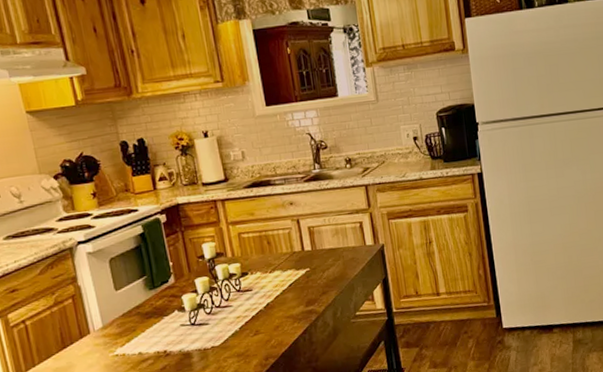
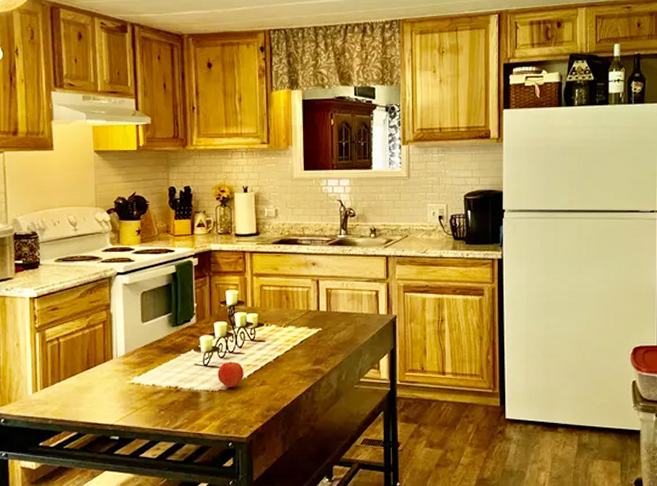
apple: none [206,315,236,344] -> present [217,361,244,389]

